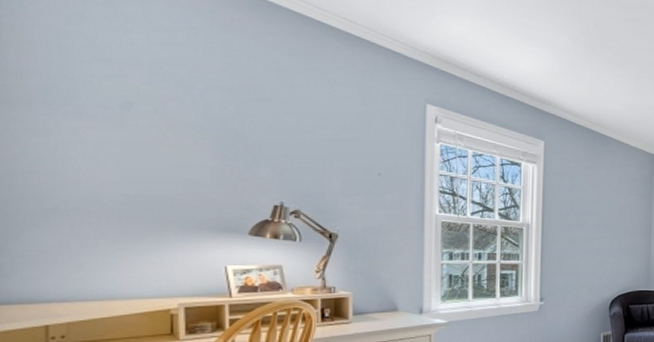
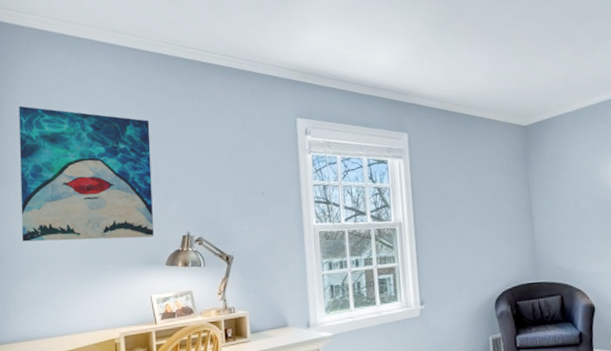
wall art: none [27,12,237,202] -> present [19,106,153,242]

